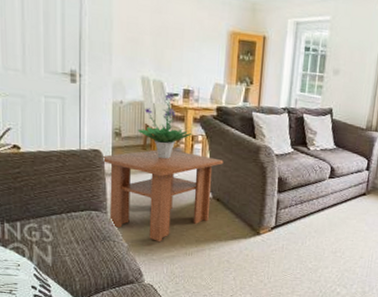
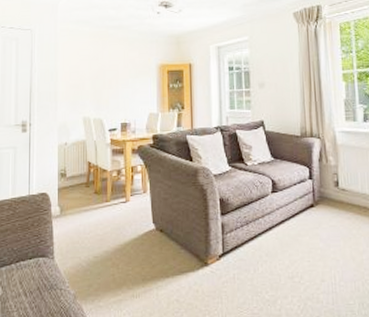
coffee table: present [102,149,224,242] -> none [49,183,164,285]
potted plant: present [137,91,192,159] -> none [81,127,131,193]

